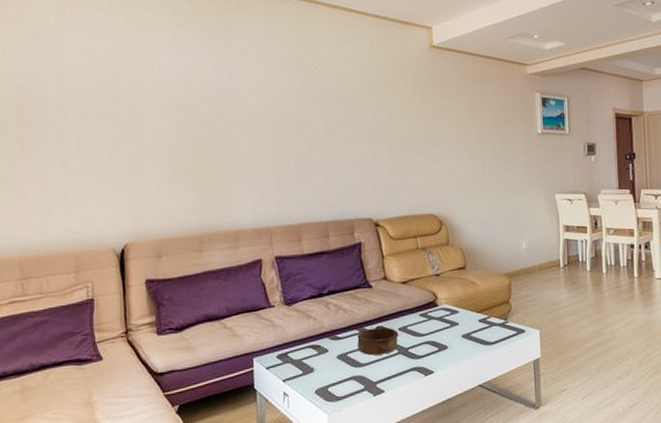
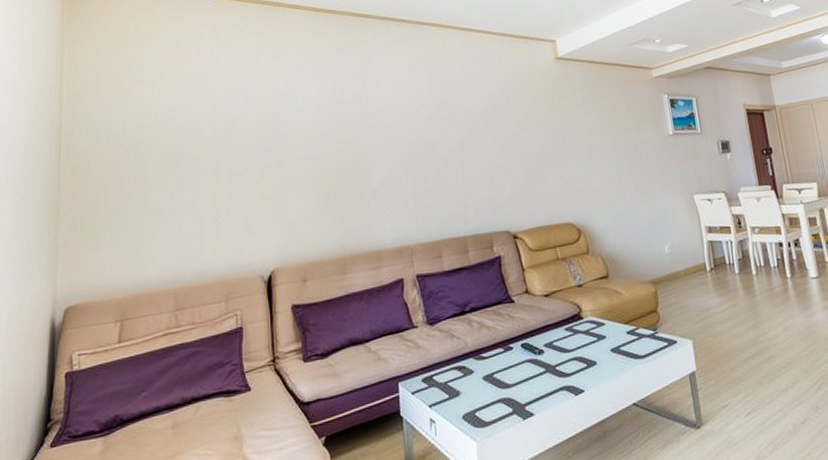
bowl: present [357,327,399,356] -> none [502,343,545,376]

